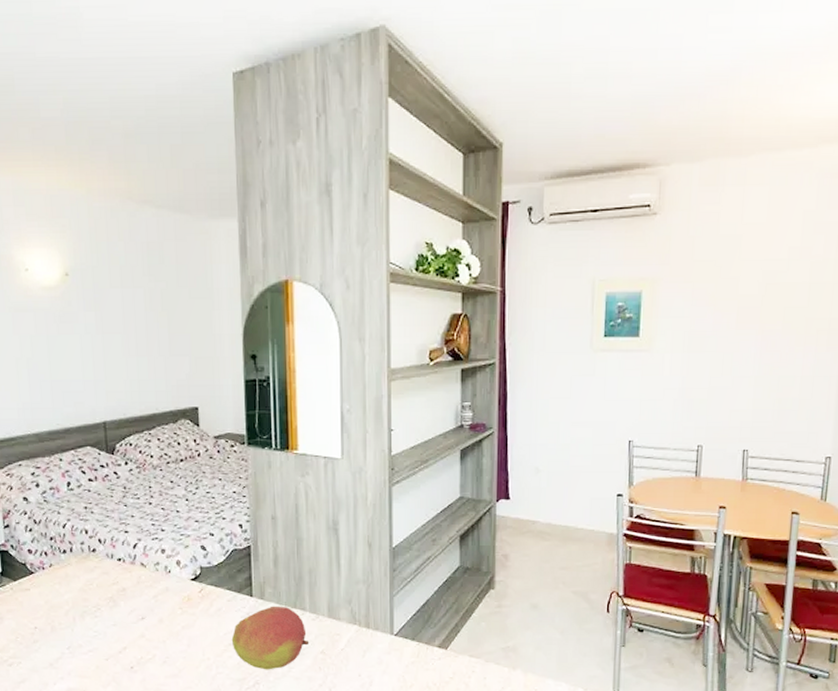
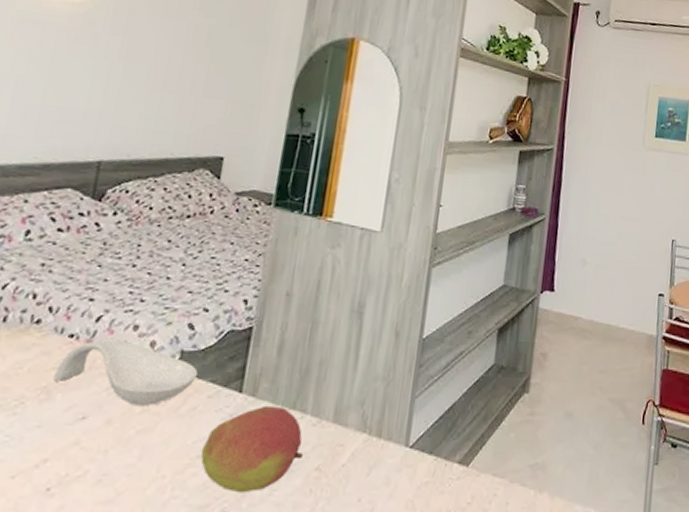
spoon rest: none [115,560,217,609] -> present [53,337,199,407]

